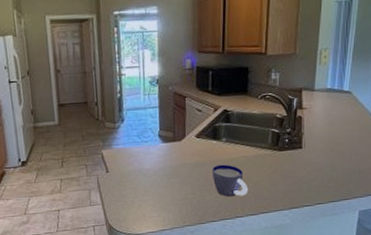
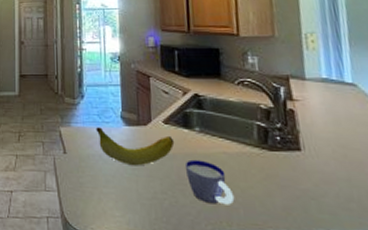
fruit: none [135,146,205,176] -> present [96,127,175,166]

